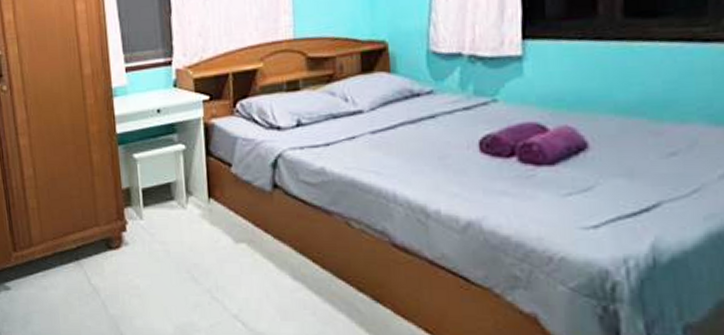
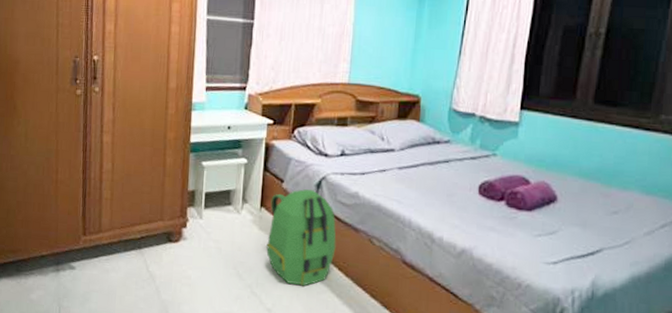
backpack: none [219,171,306,285] -> present [266,189,336,286]

